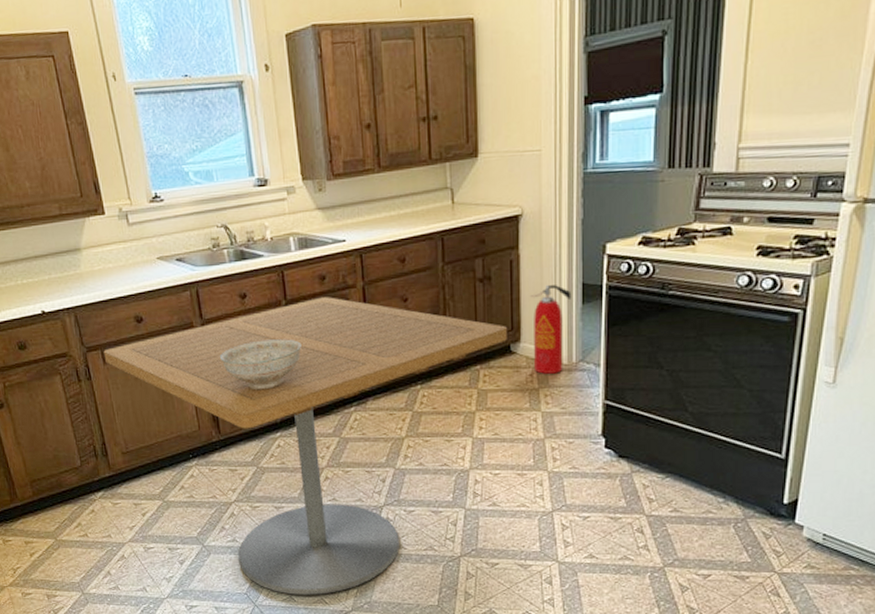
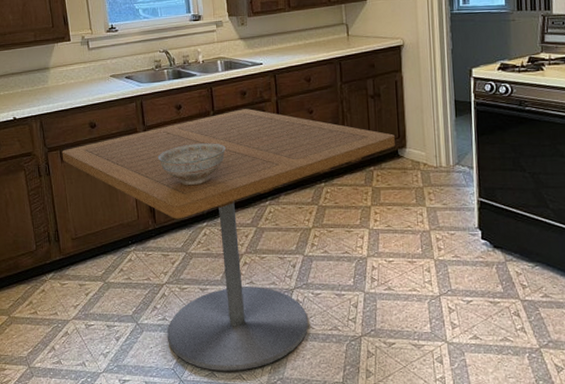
fire extinguisher: present [529,285,572,374] -> none [412,101,447,175]

